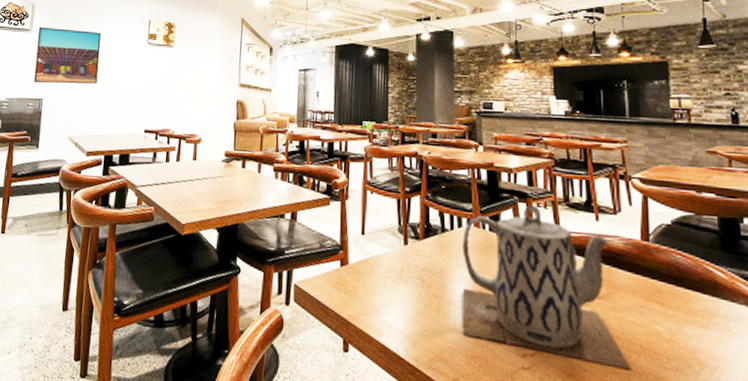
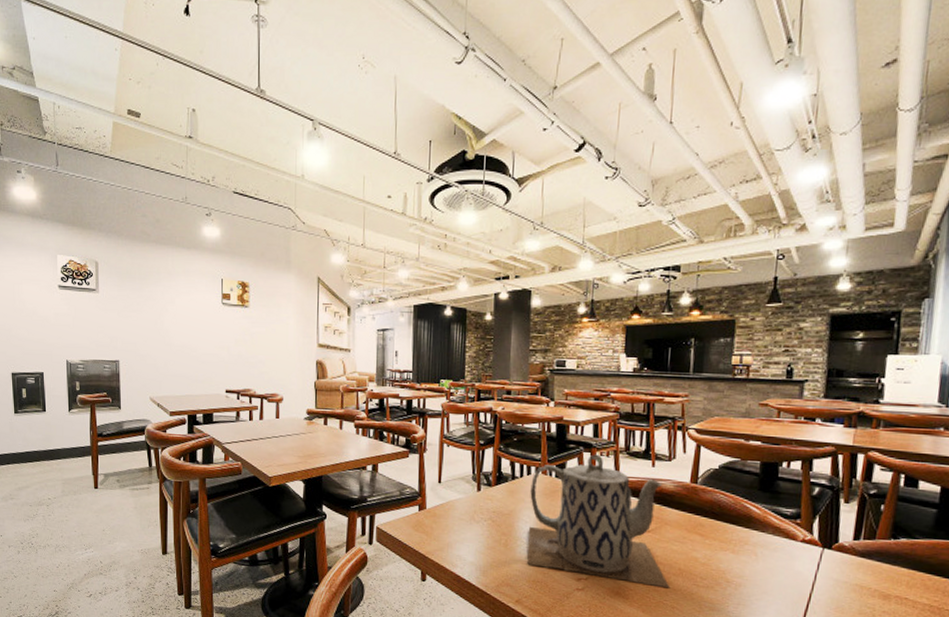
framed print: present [33,26,102,84] -> none [105,286,173,346]

